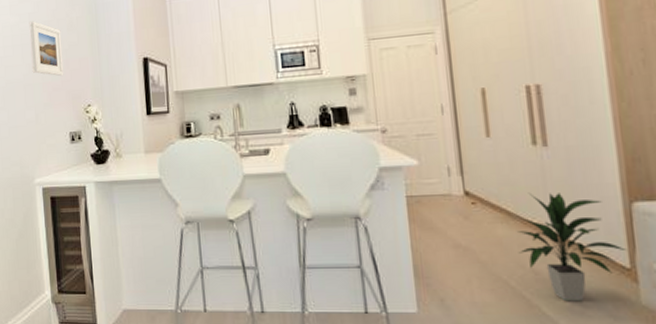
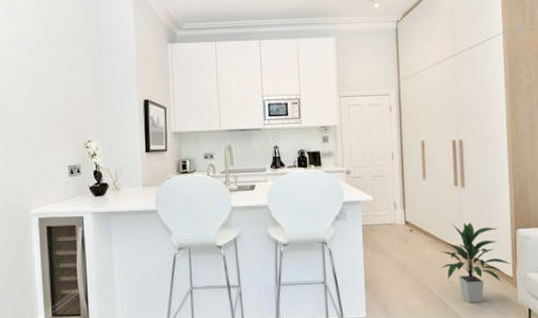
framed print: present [29,21,64,77] -> none [28,57,65,113]

